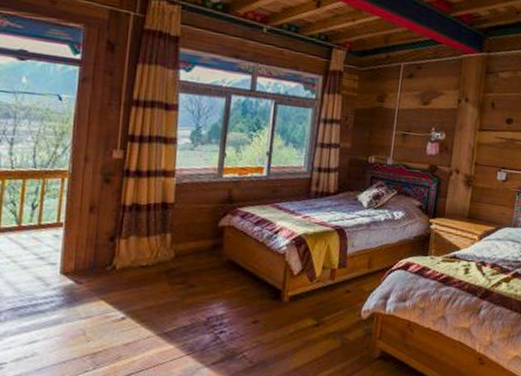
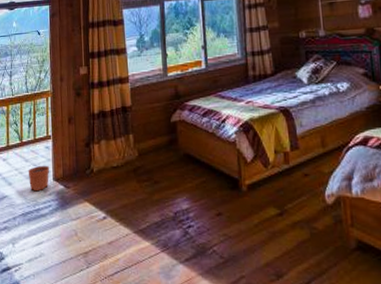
plant pot: none [25,253,57,285] -> present [28,164,50,192]

